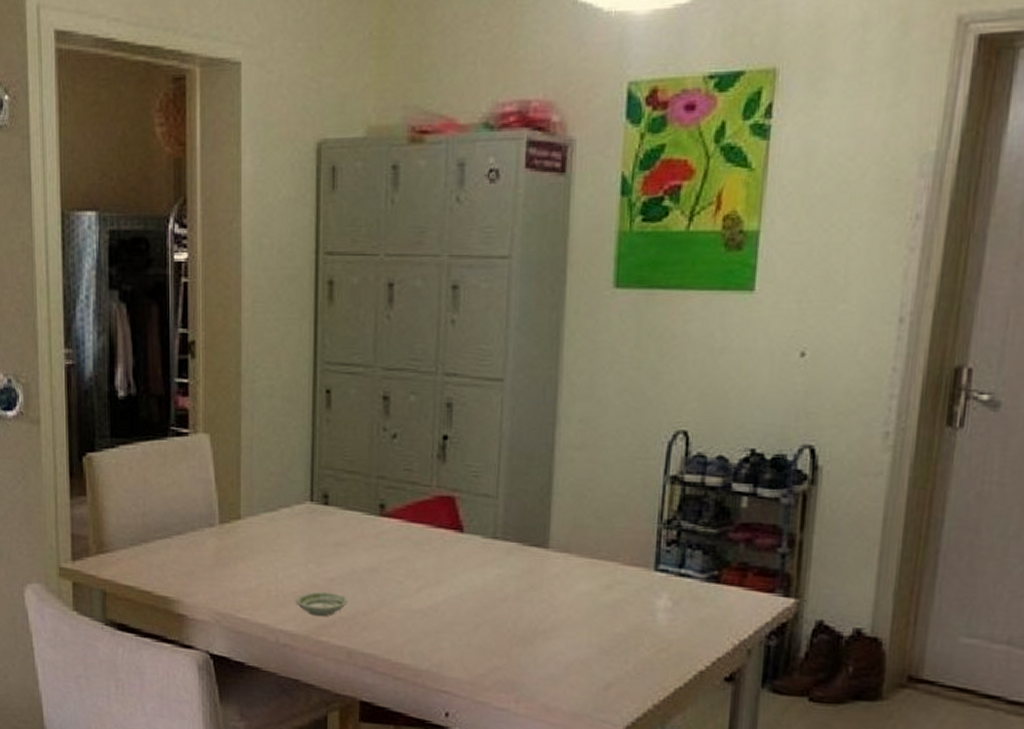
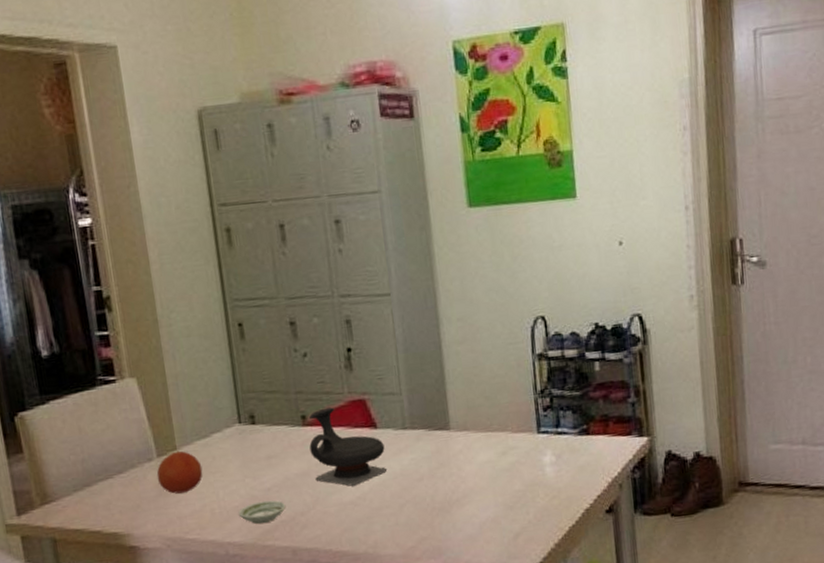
fruit: none [216,520,265,567] -> present [156,450,203,494]
teapot: none [384,499,469,593] -> present [309,407,388,486]

